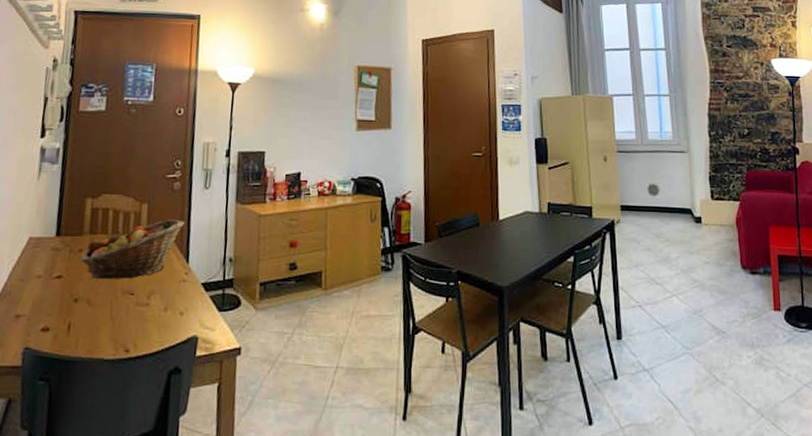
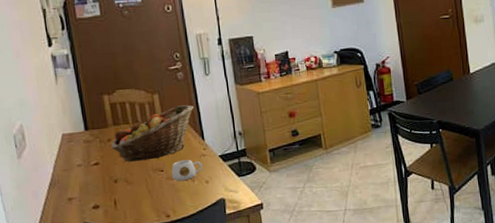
mug: none [142,284,180,308] -> present [171,160,202,181]

